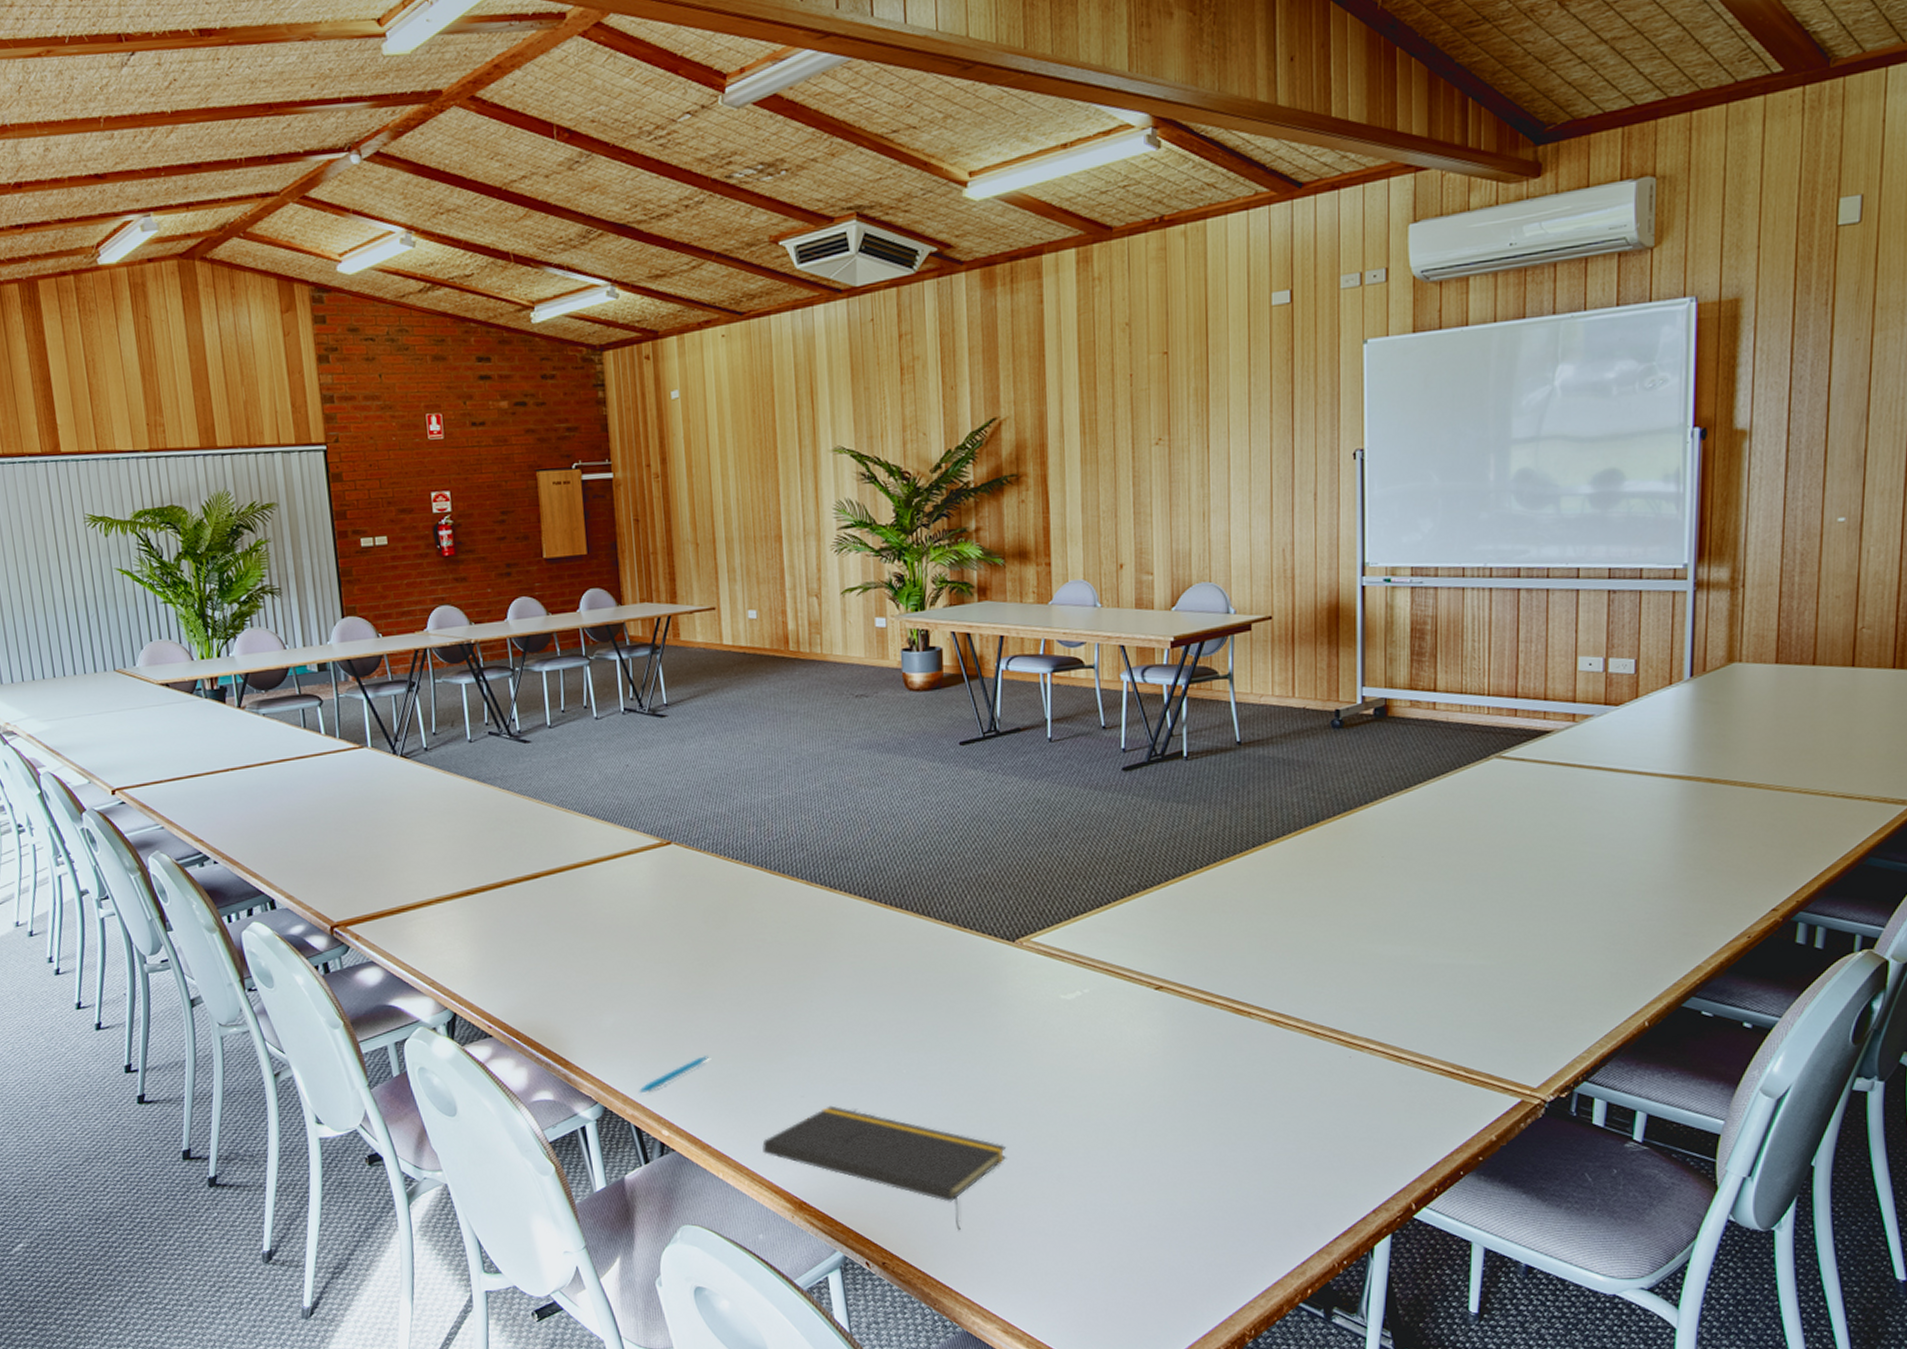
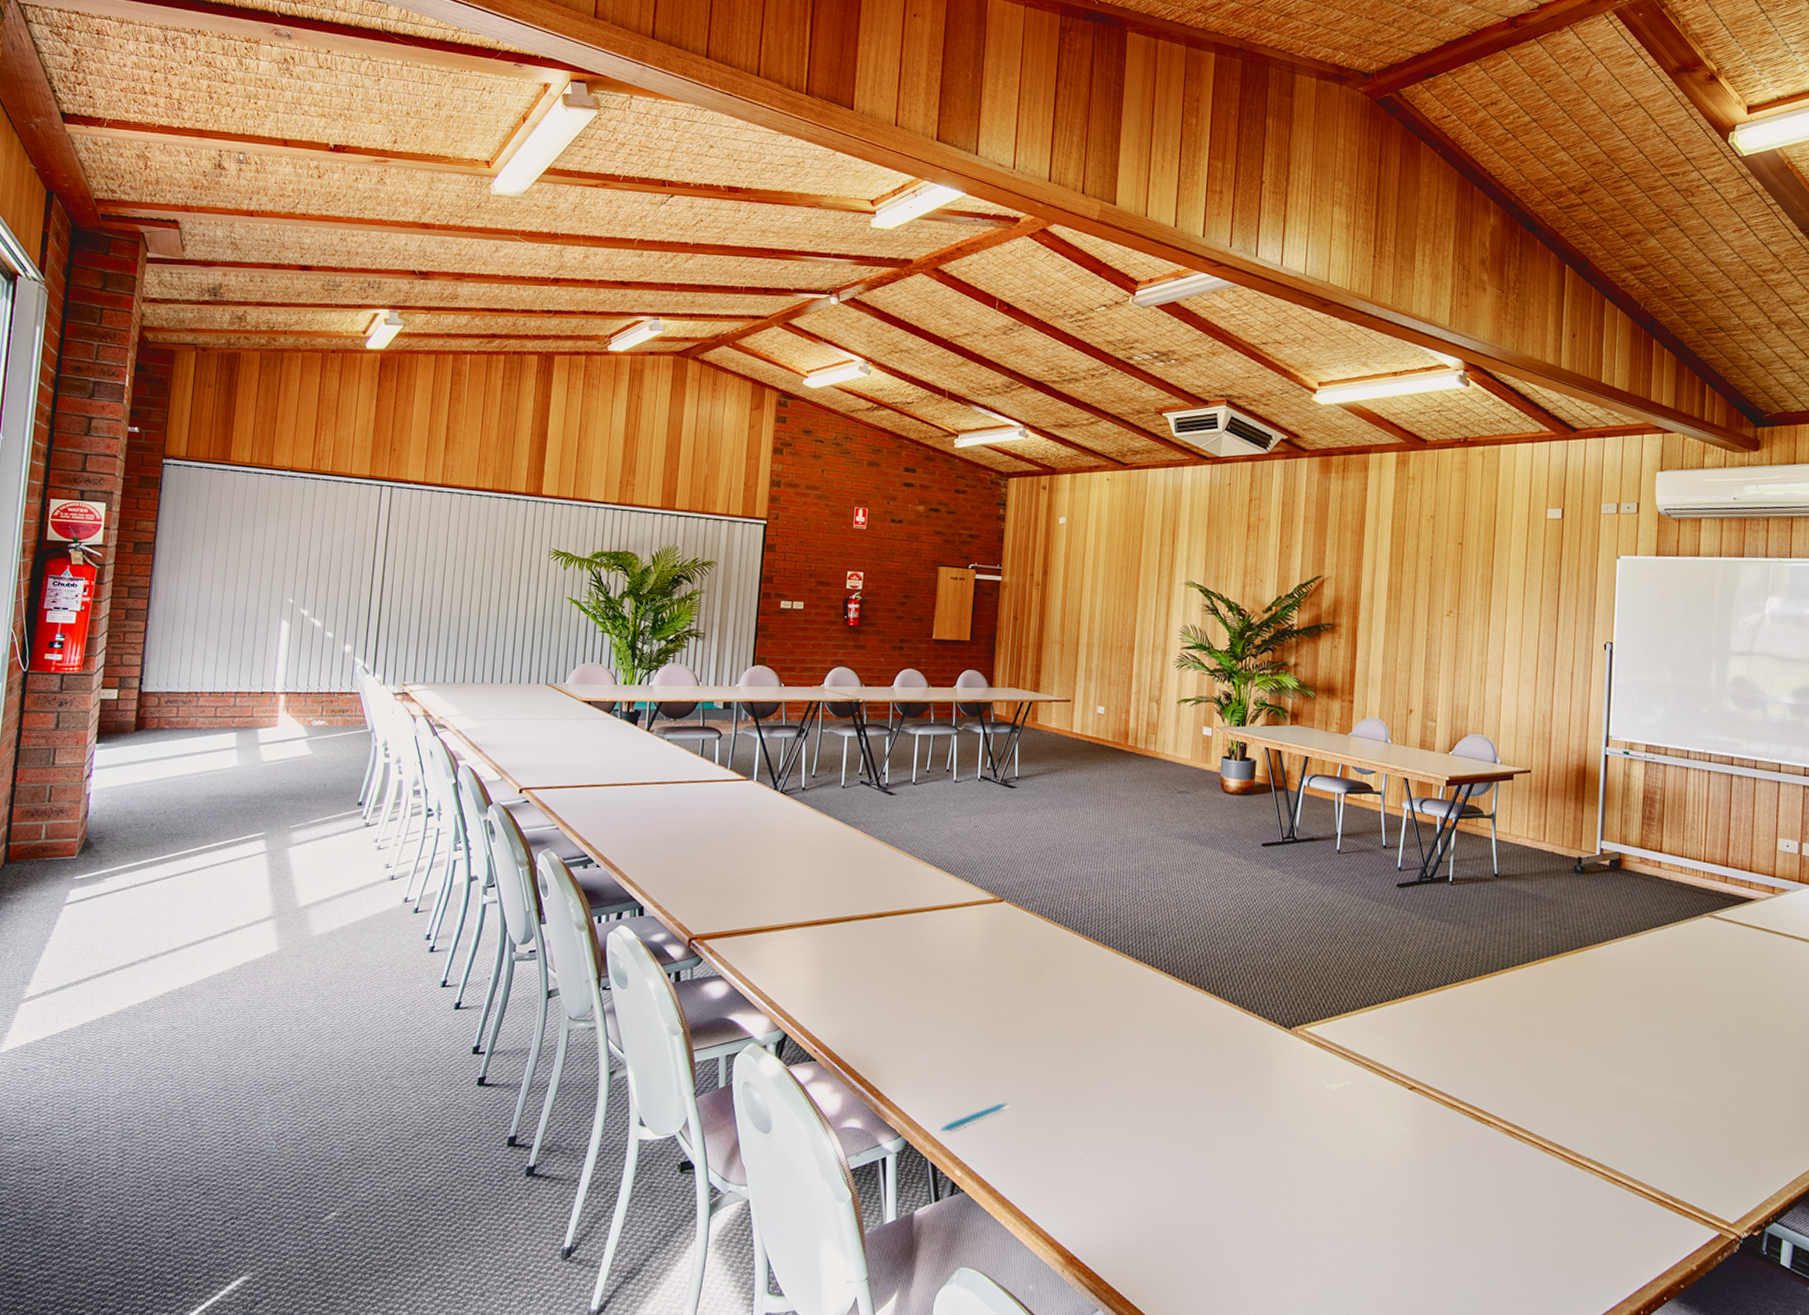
notepad: present [762,1105,1007,1231] -> none [1044,1164,1264,1303]

